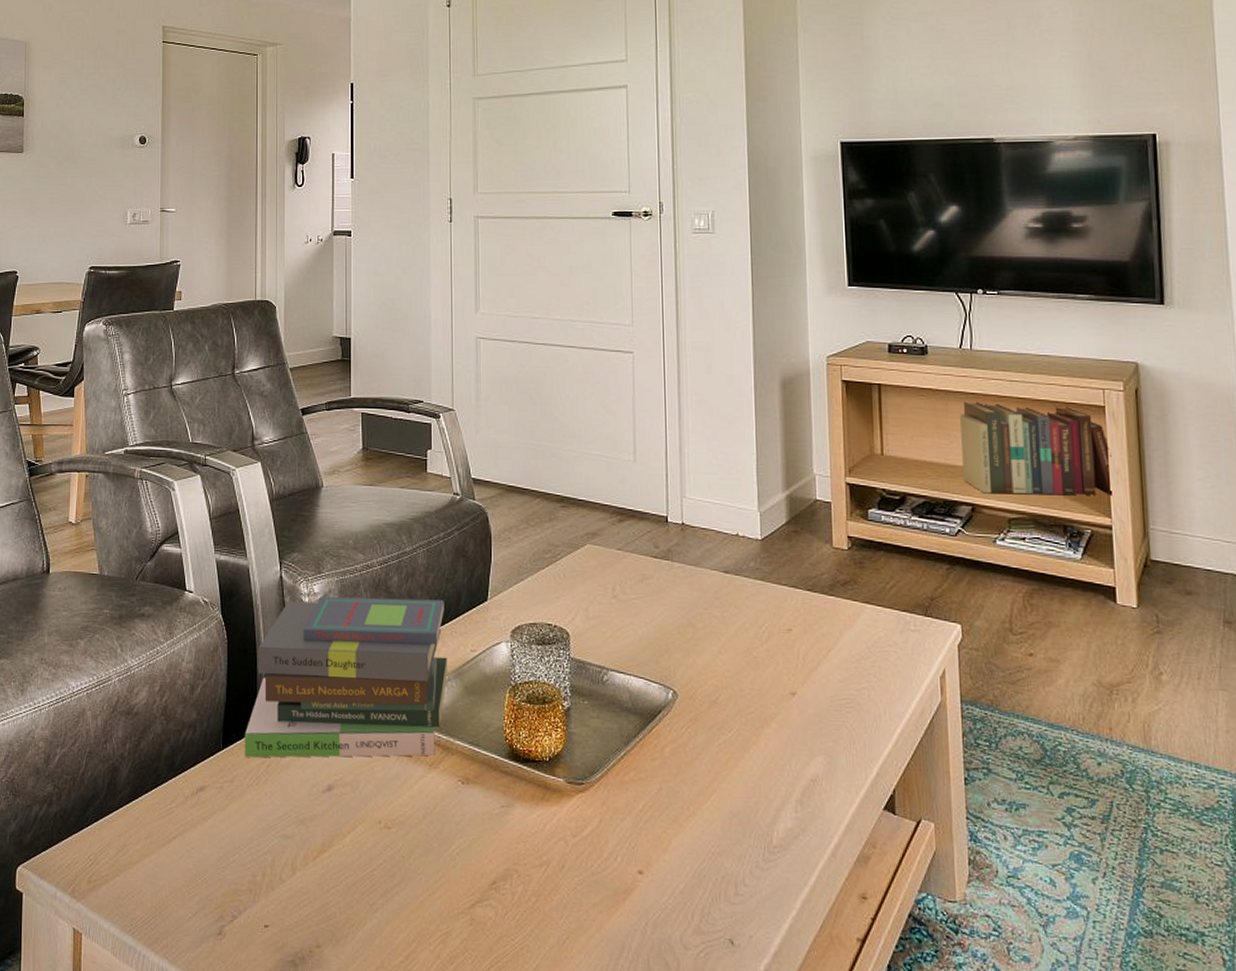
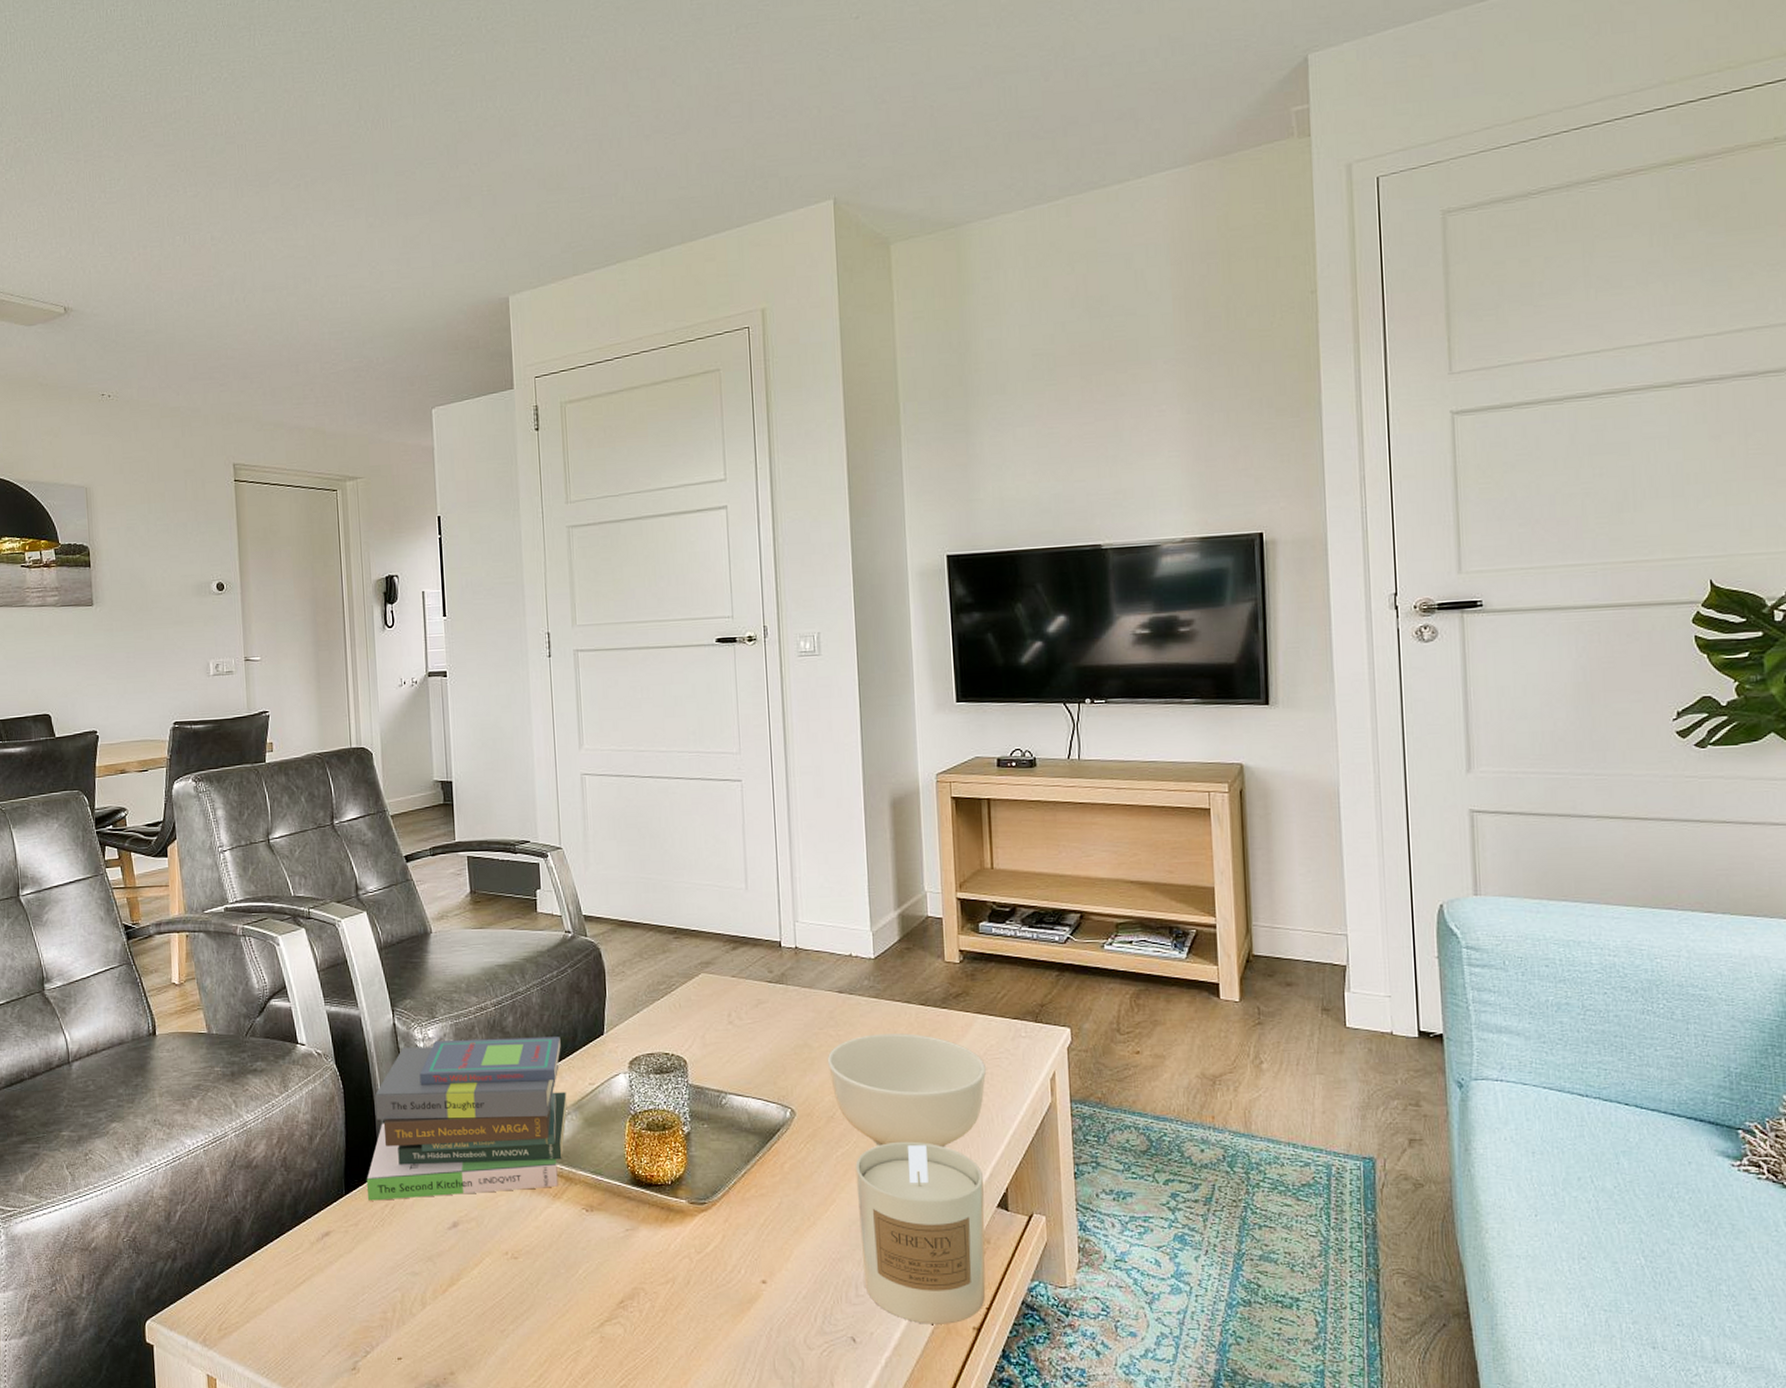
bowl: none [711,618,875,742] -> present [827,1033,987,1148]
candle: none [737,732,871,933] -> present [855,1141,986,1324]
books: present [960,401,1112,497] -> none [1068,811,1217,901]

